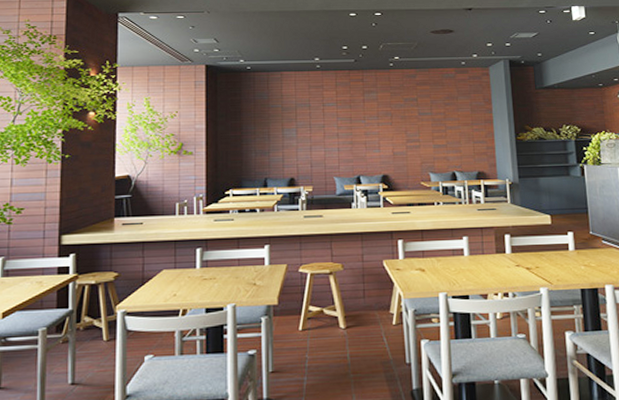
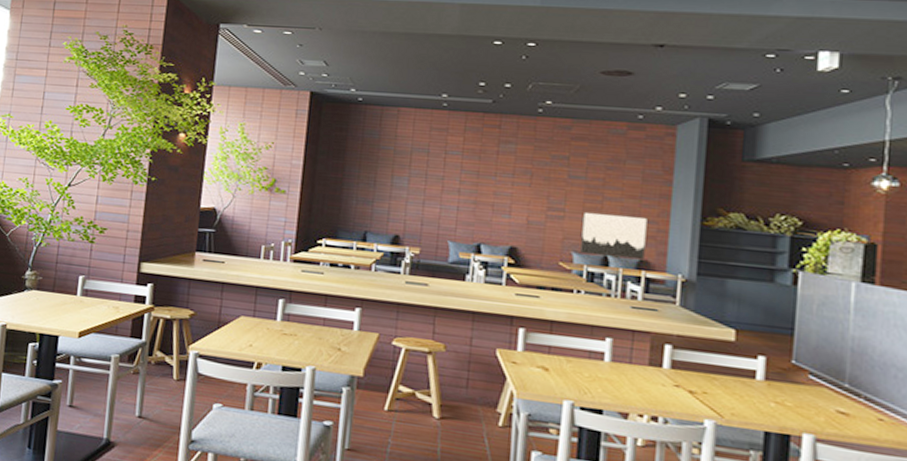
wall art: none [433,138,481,173] -> present [580,211,648,260]

